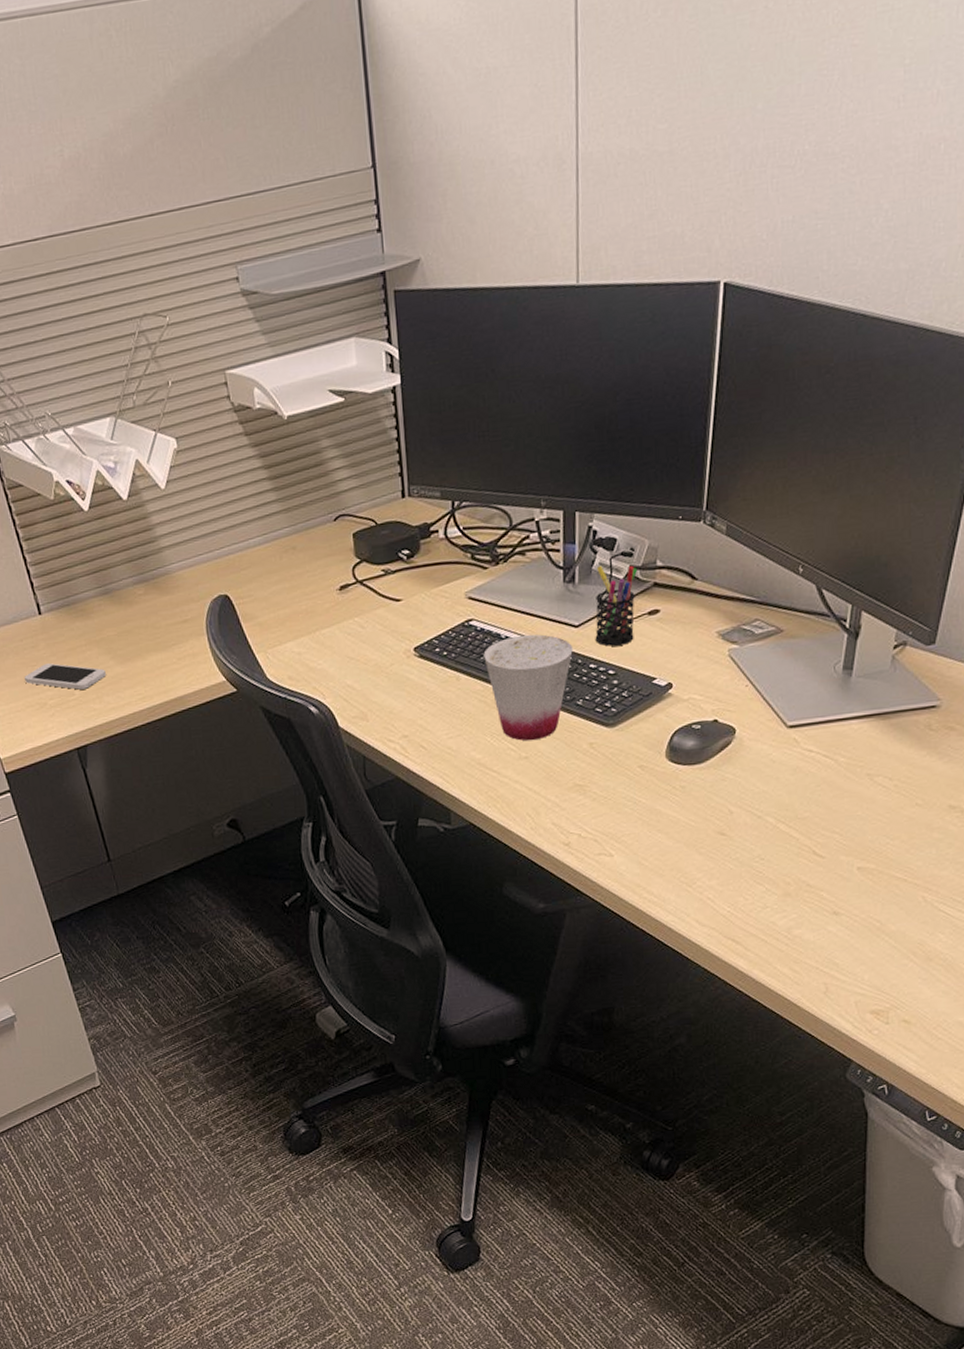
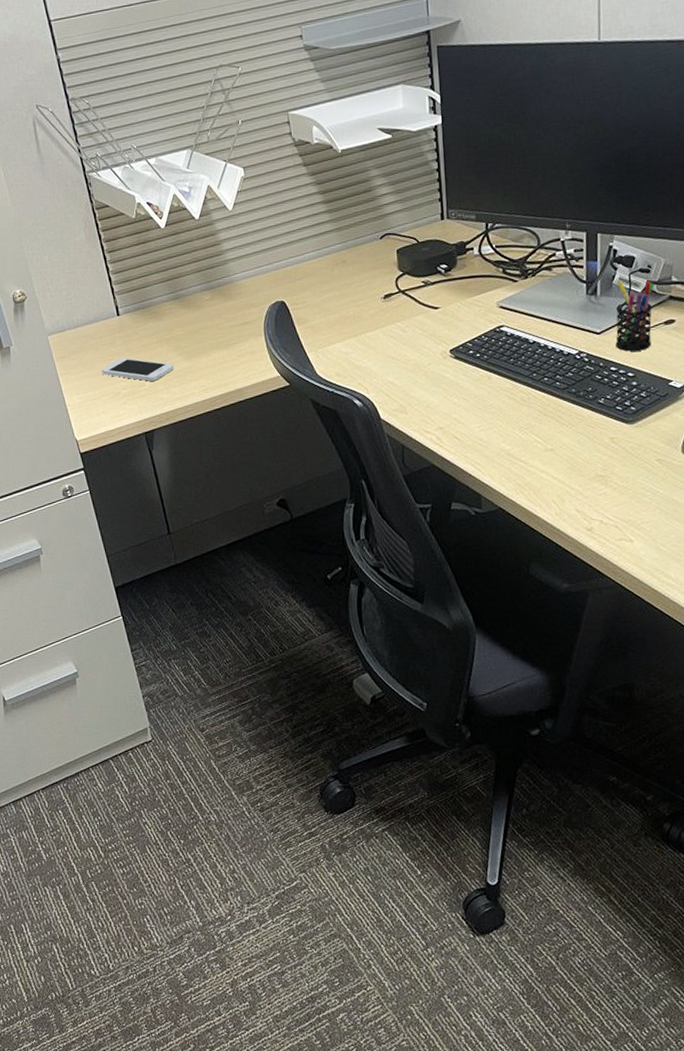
cup: present [483,634,573,741] -> none [513,339,595,435]

